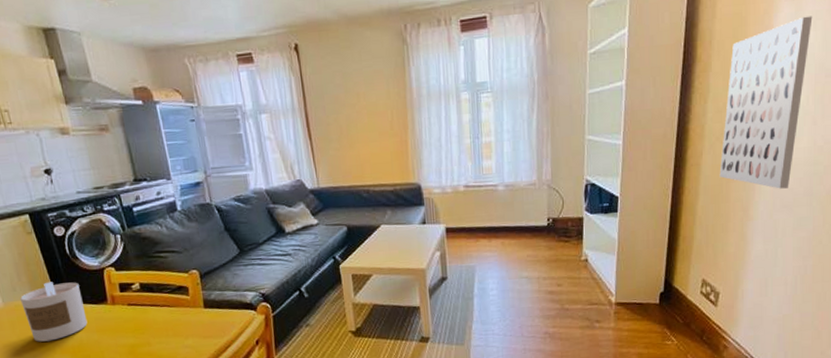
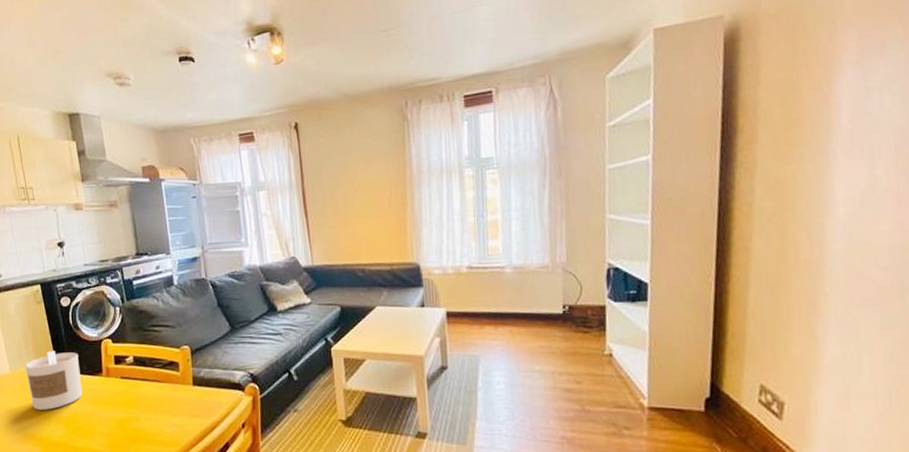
wall art: present [719,15,813,189] -> none [775,79,886,279]

